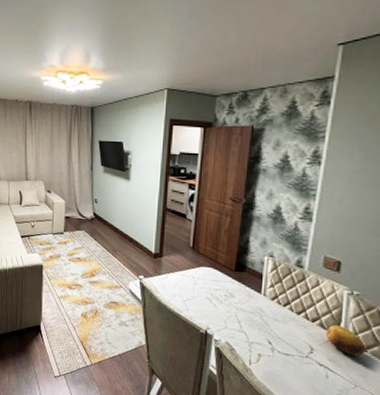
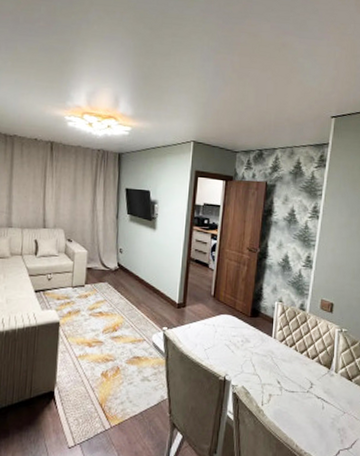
fruit: present [325,325,366,356] -> none [321,360,352,385]

